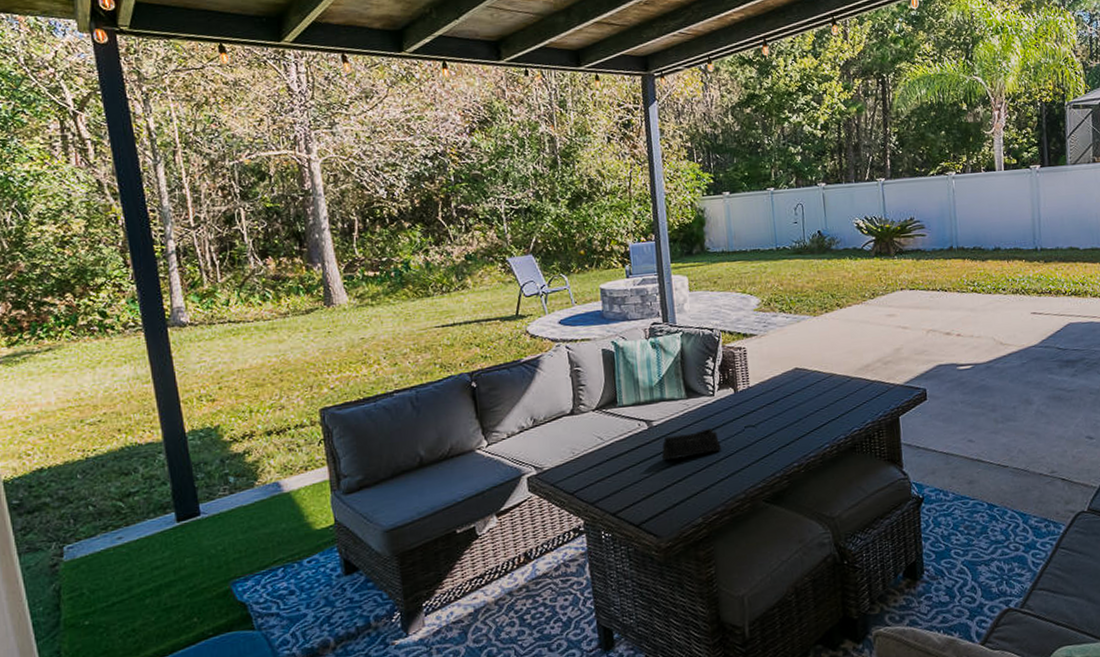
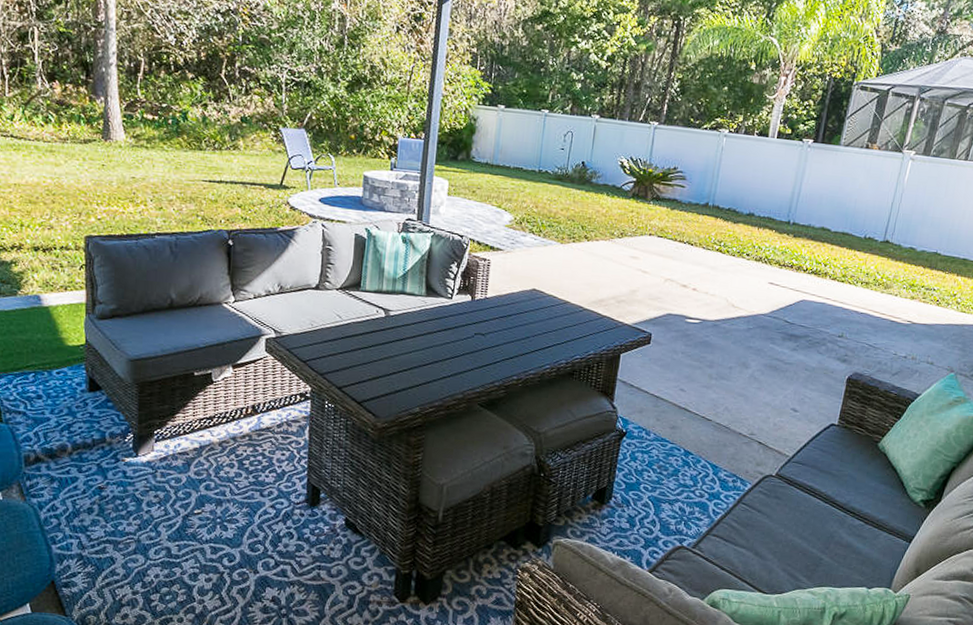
speaker: present [661,428,721,460] -> none [392,327,449,351]

